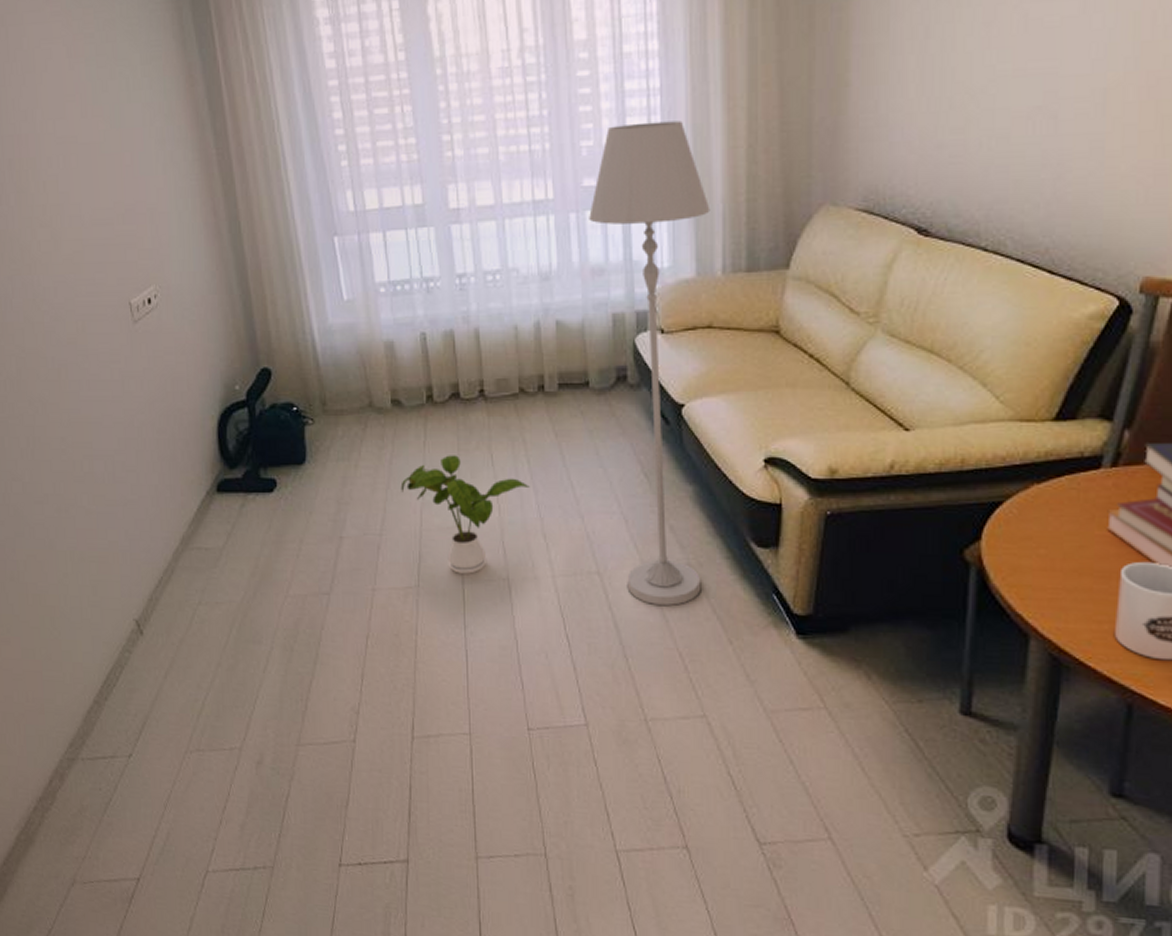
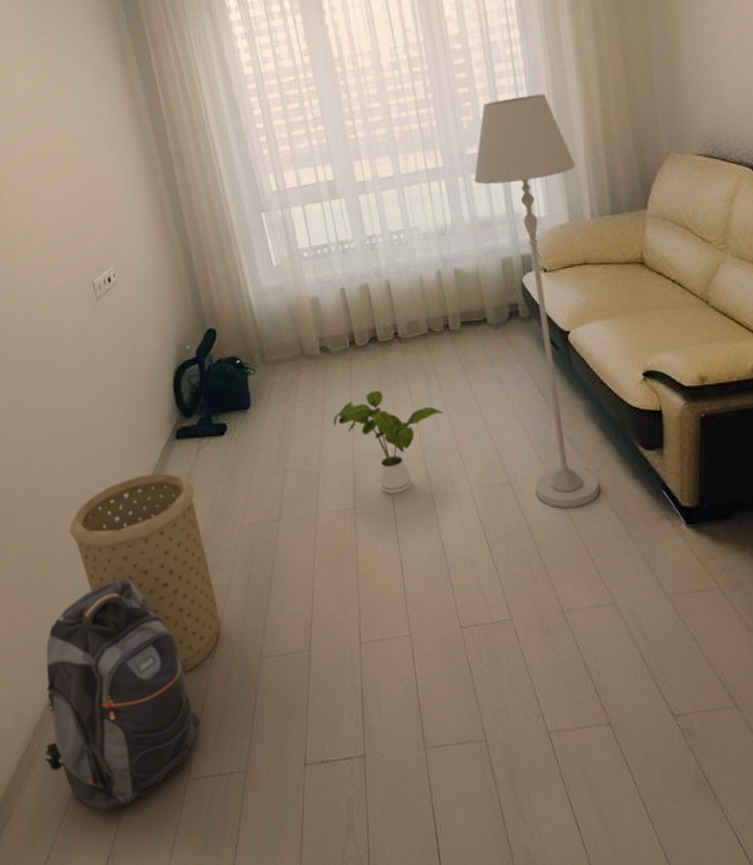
backpack: none [45,645,225,897] -> present [44,579,201,810]
laundry basket: none [87,529,255,755] -> present [69,473,221,673]

